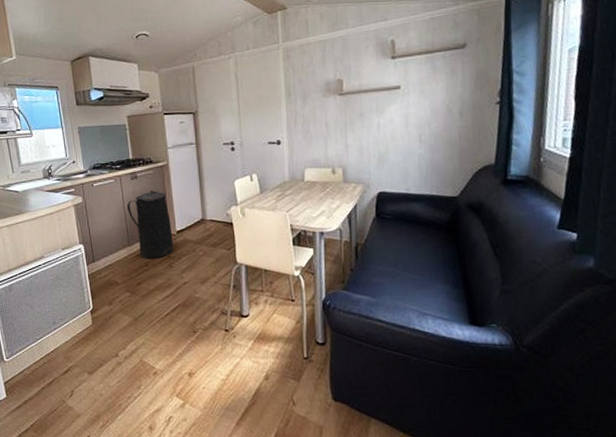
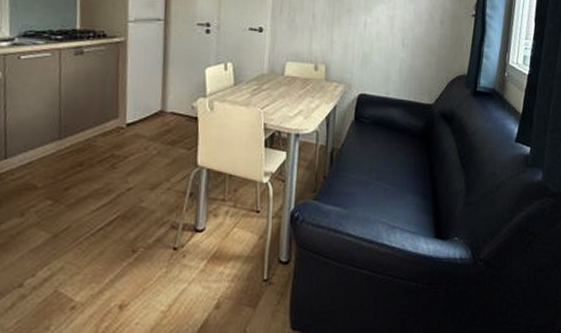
trash can: present [126,190,174,259] -> none [63,70,121,157]

